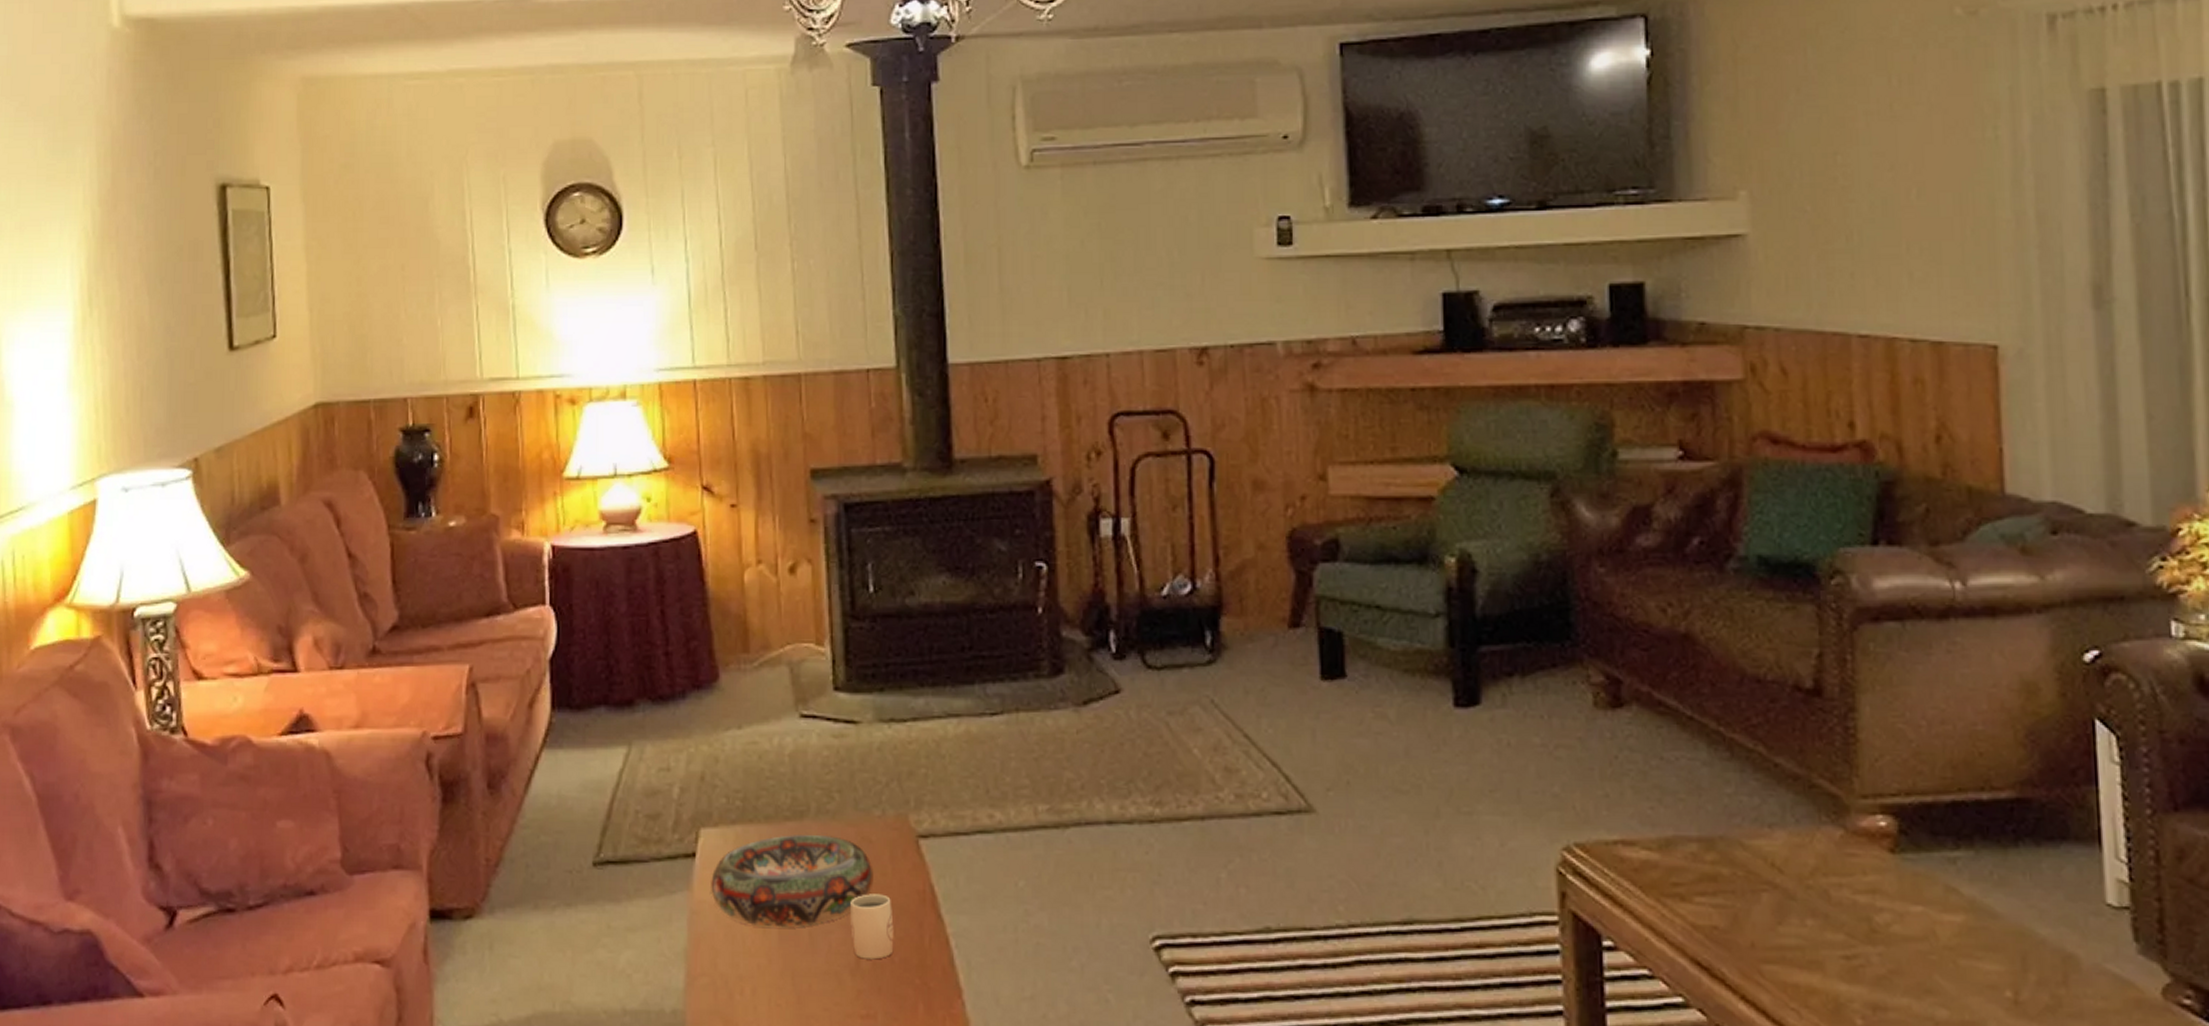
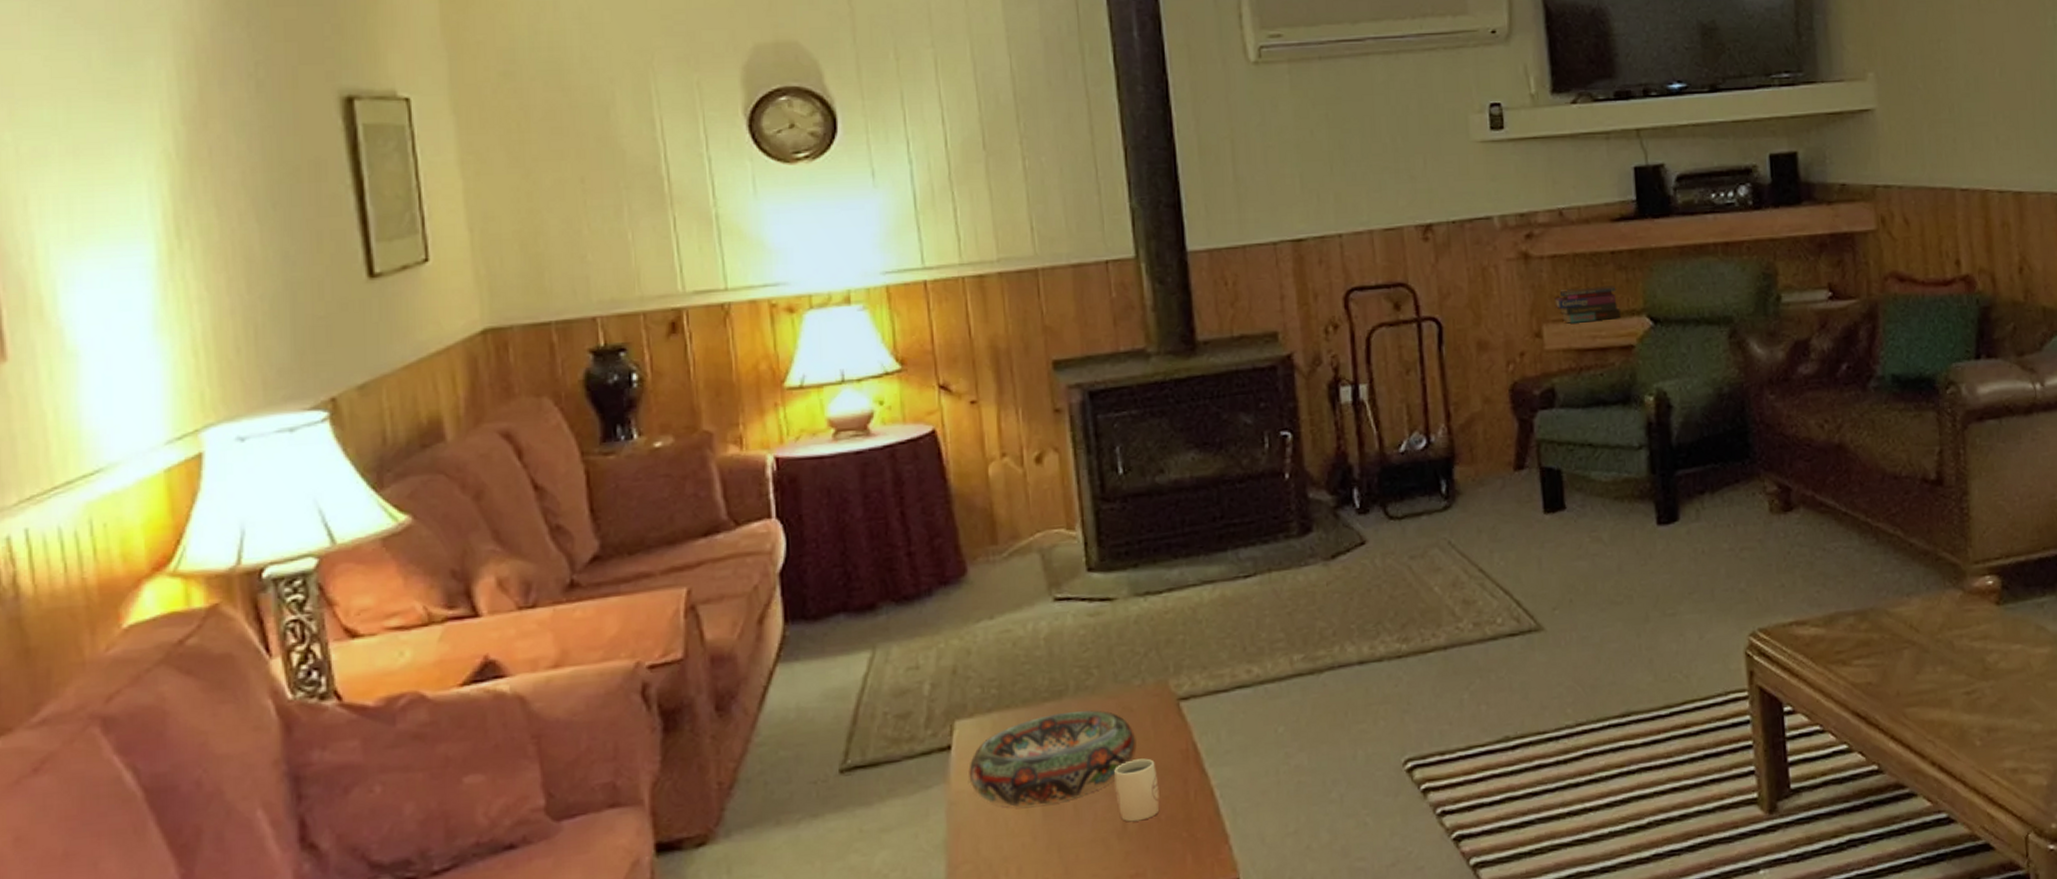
books: none [1343,427,1420,467] -> present [1554,285,1621,324]

